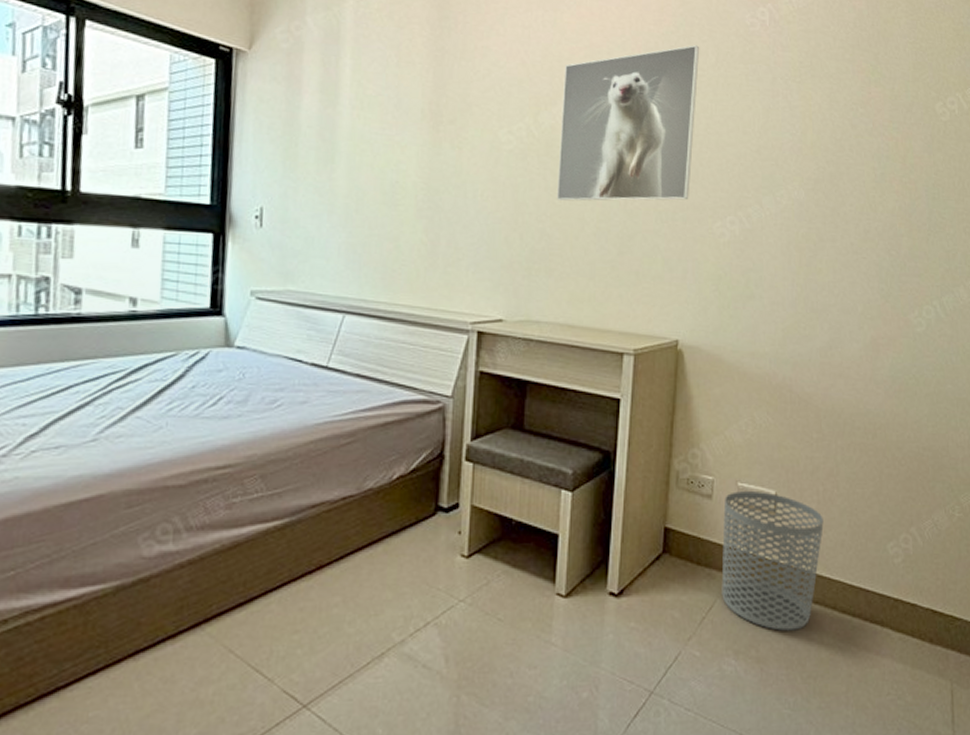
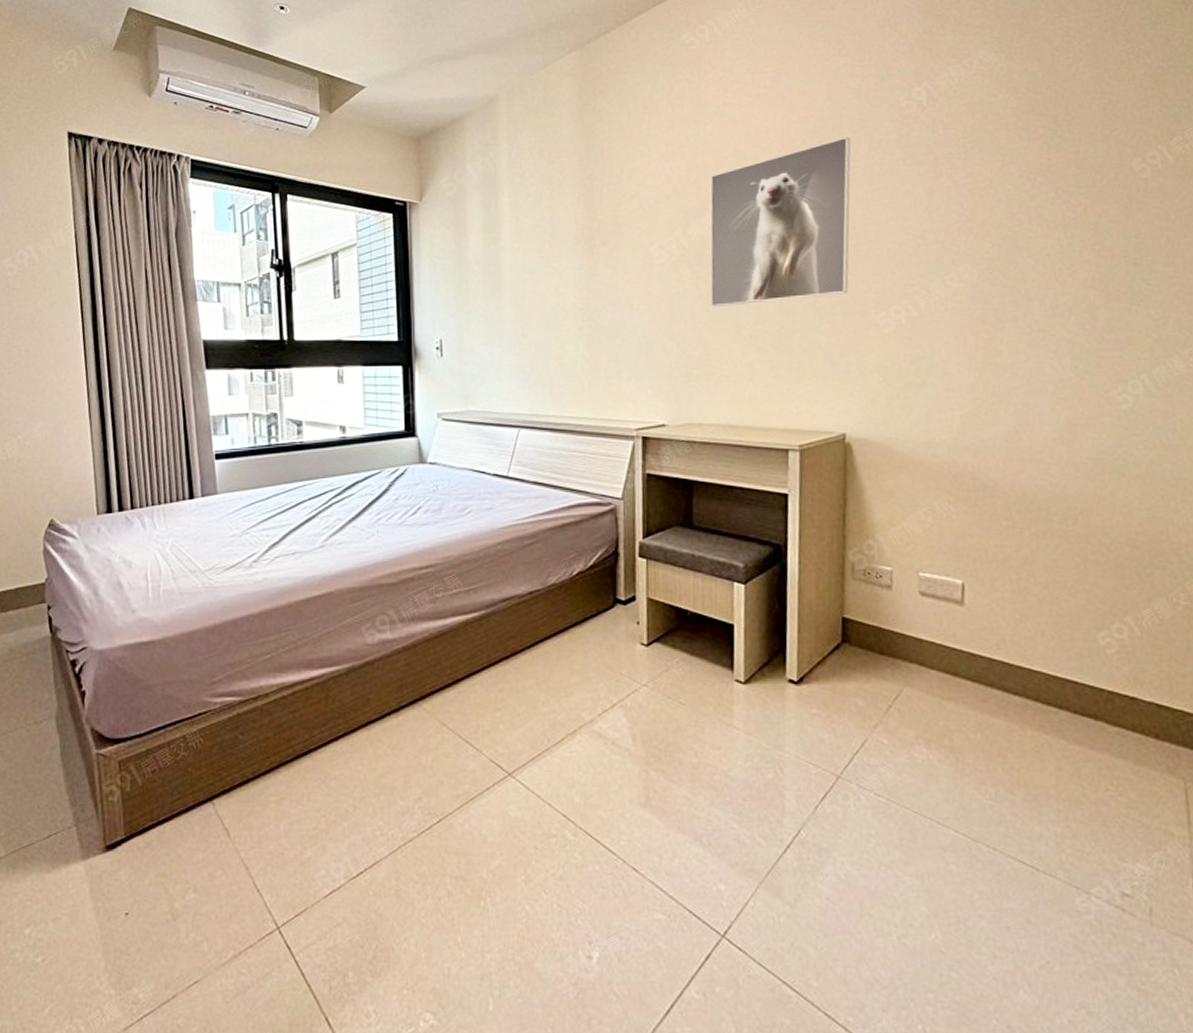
waste bin: present [721,491,824,631] -> none [905,581,1020,721]

